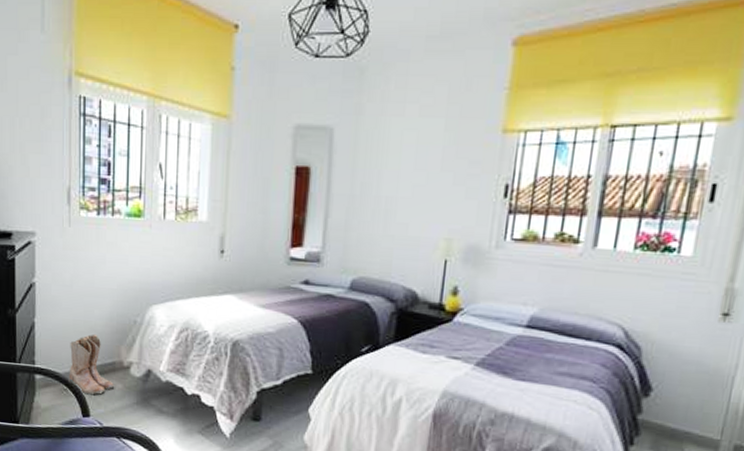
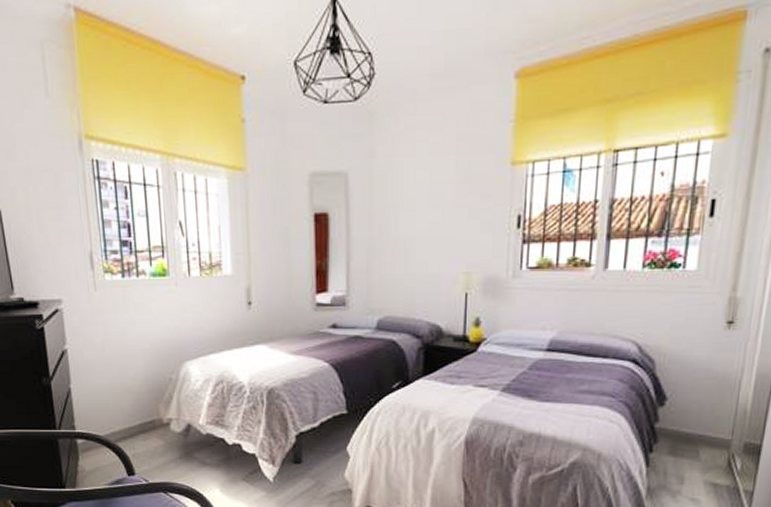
boots: present [68,334,115,395] -> none [108,394,157,454]

